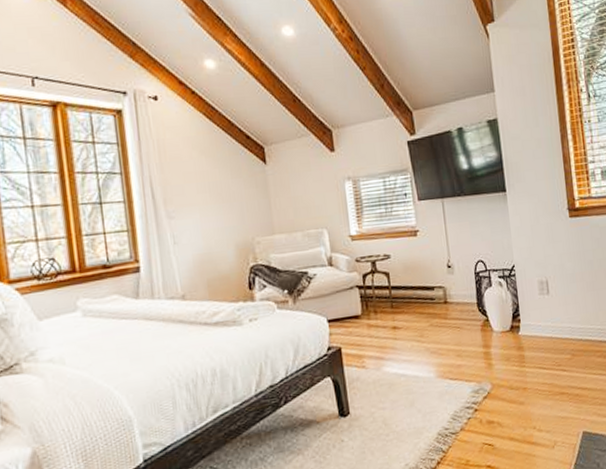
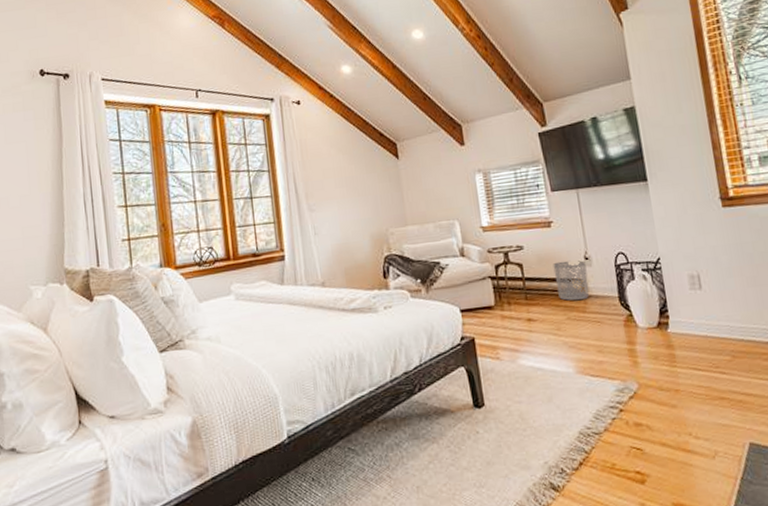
waste bin: none [418,268,451,308] -> present [553,260,589,301]

